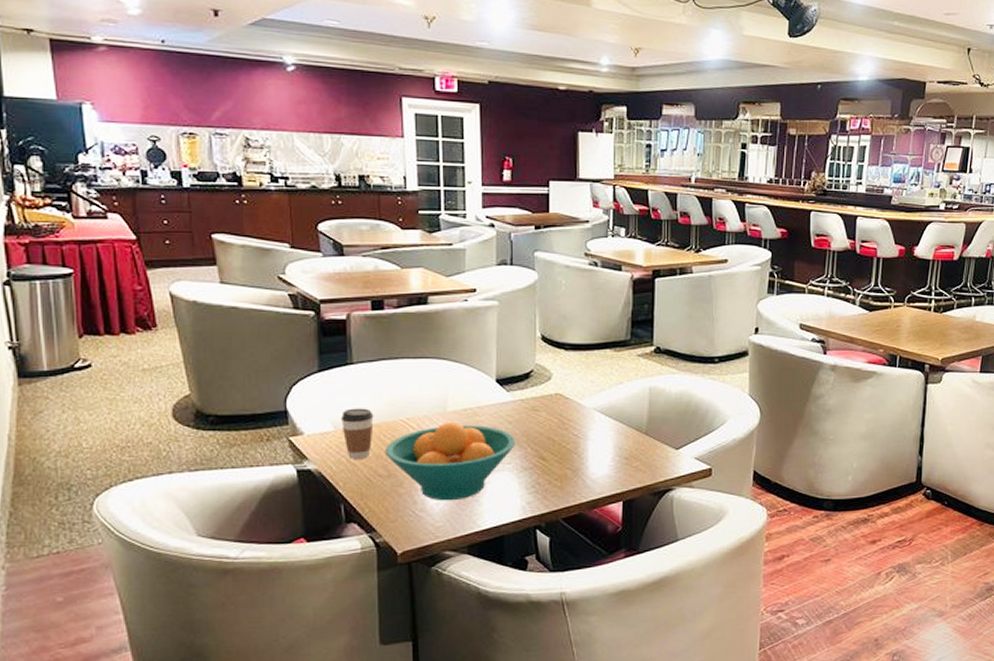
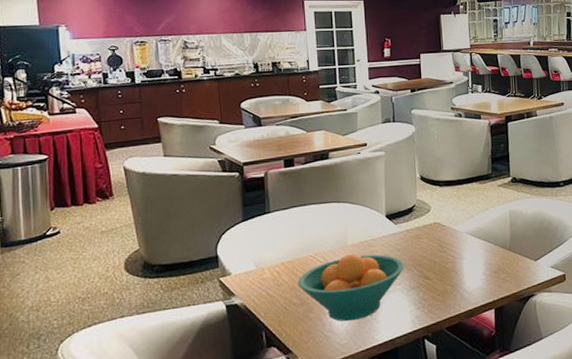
coffee cup: present [341,408,374,459] -> none [262,248,288,292]

